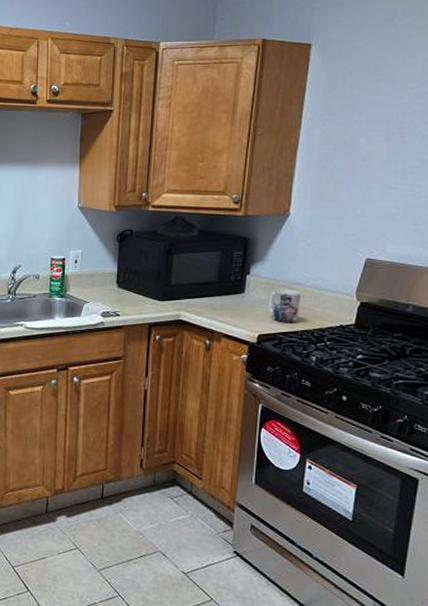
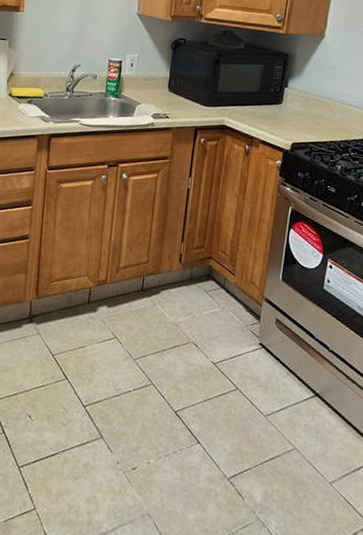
mug: present [269,289,301,322] -> none [303,102,331,133]

